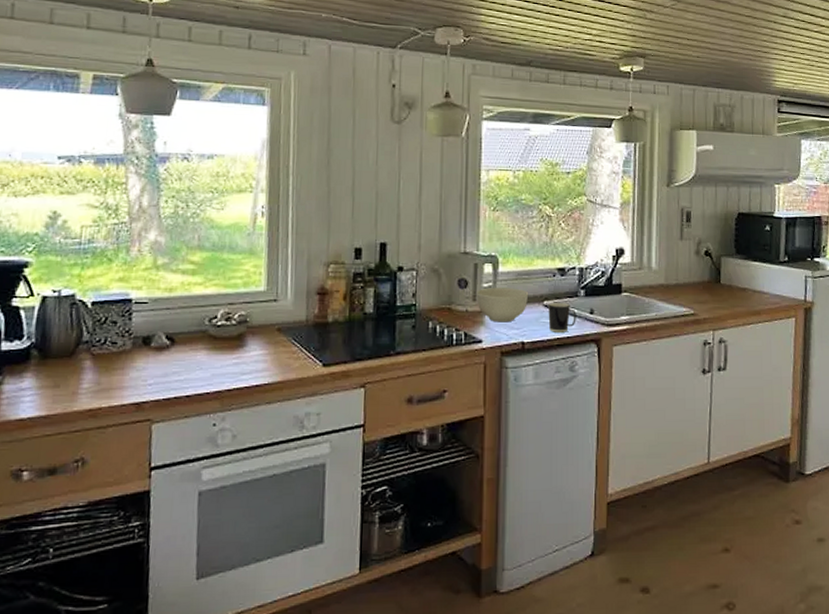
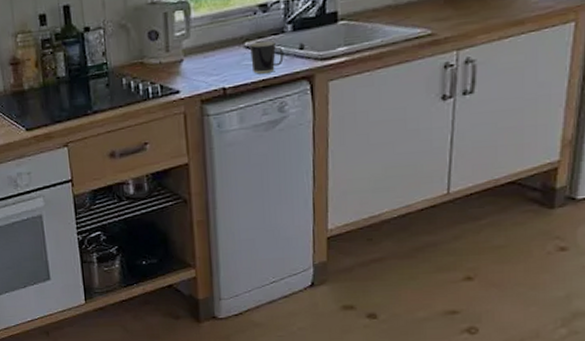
bowl: present [477,287,529,323] -> none [169,32,227,71]

